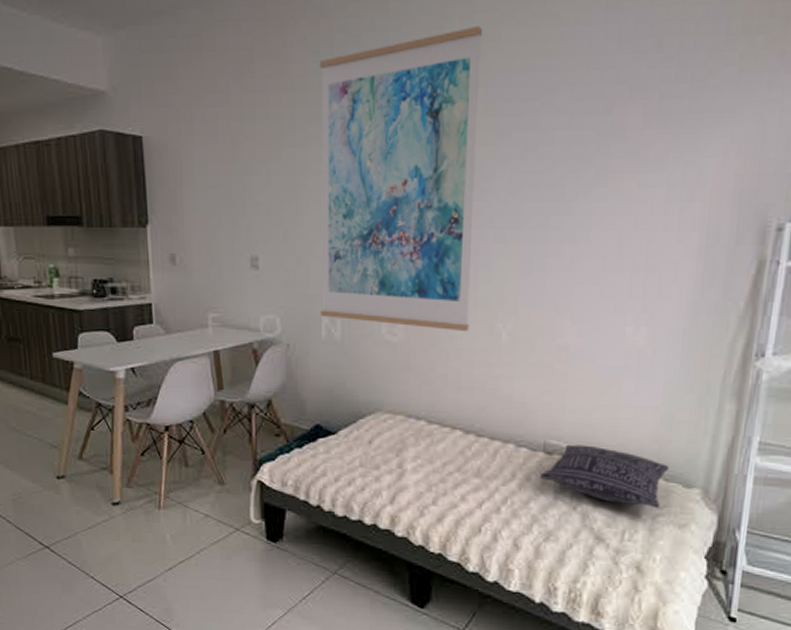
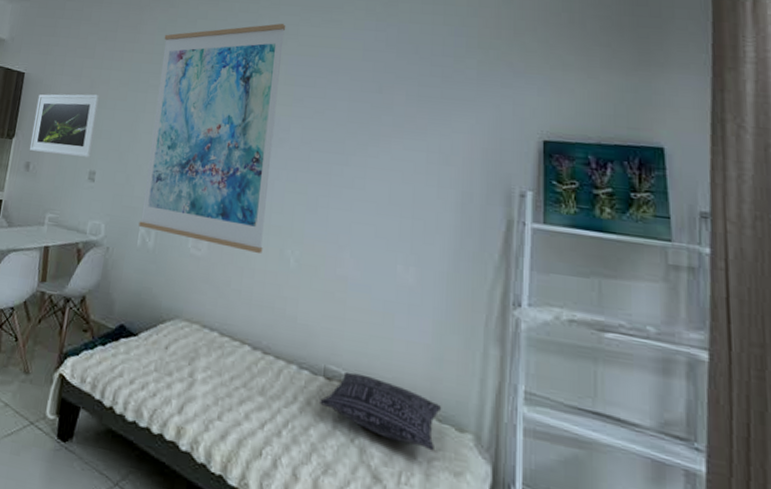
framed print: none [167,157,249,240] -> present [29,94,101,157]

